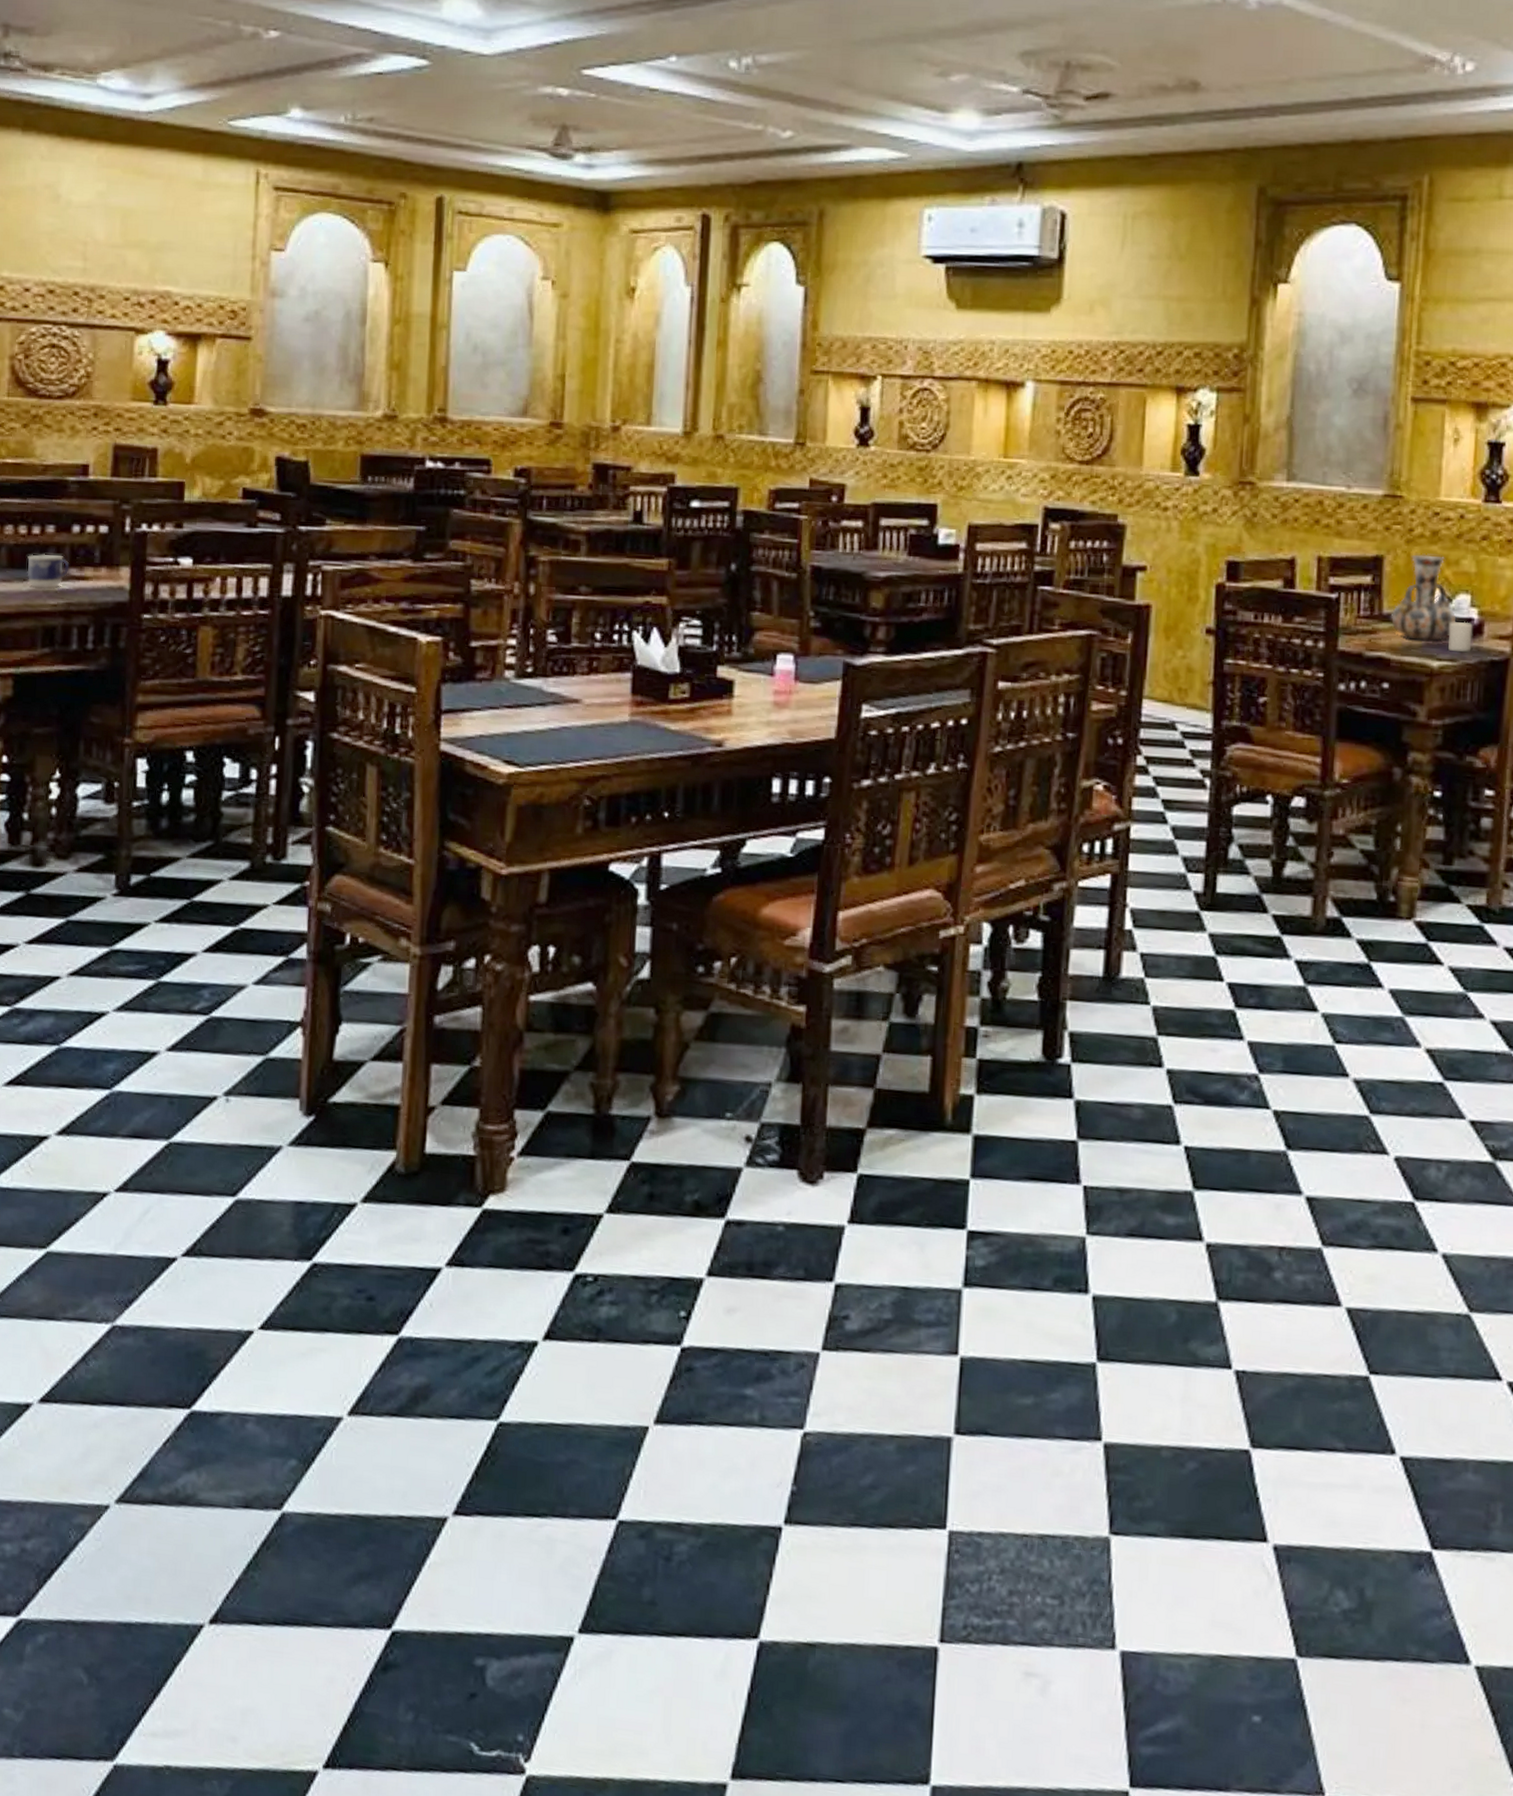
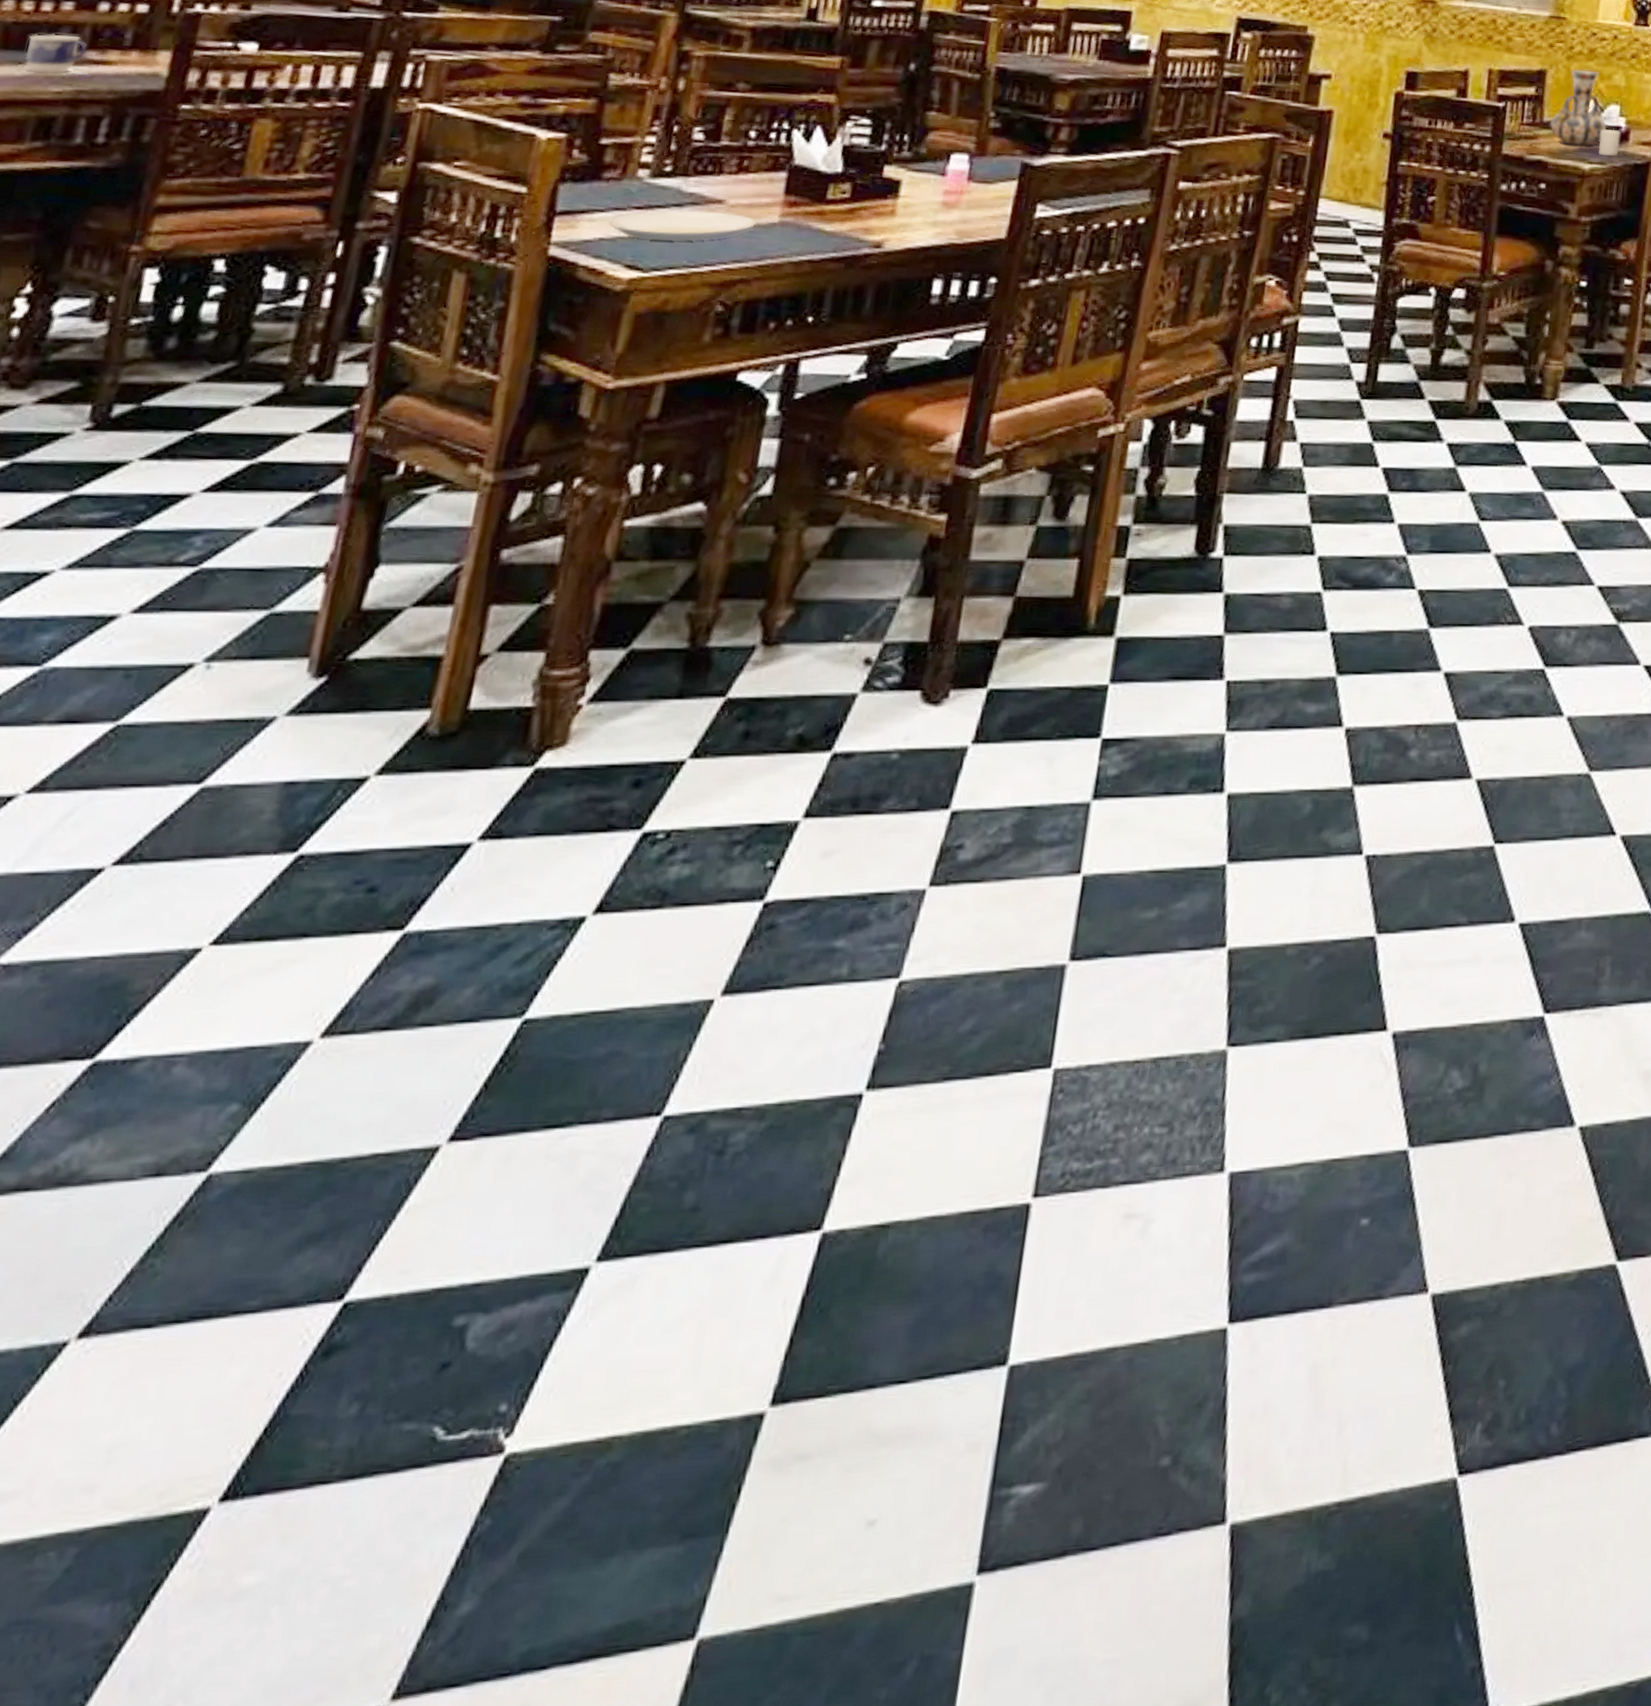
plate: none [486,709,610,739] -> present [608,210,757,242]

